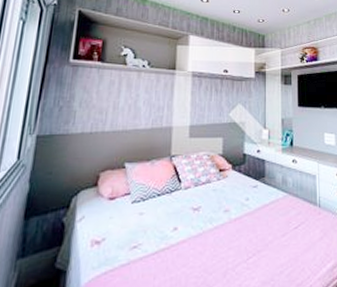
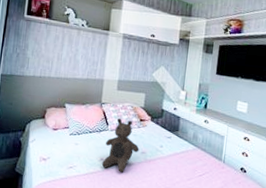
teddy bear: none [175,171,221,242] -> present [101,118,139,173]

